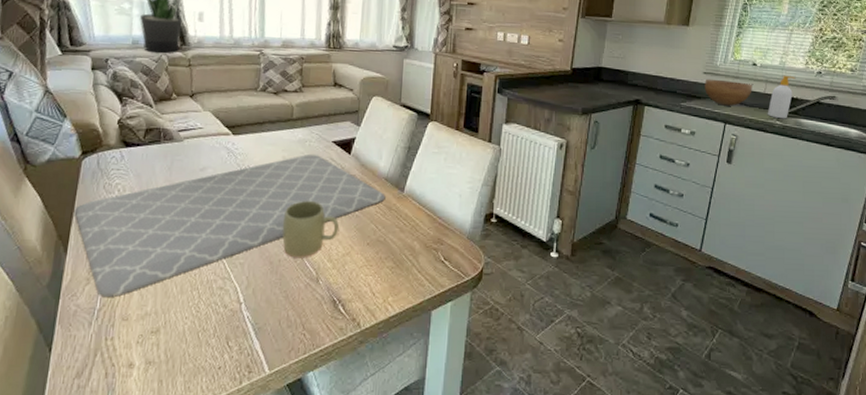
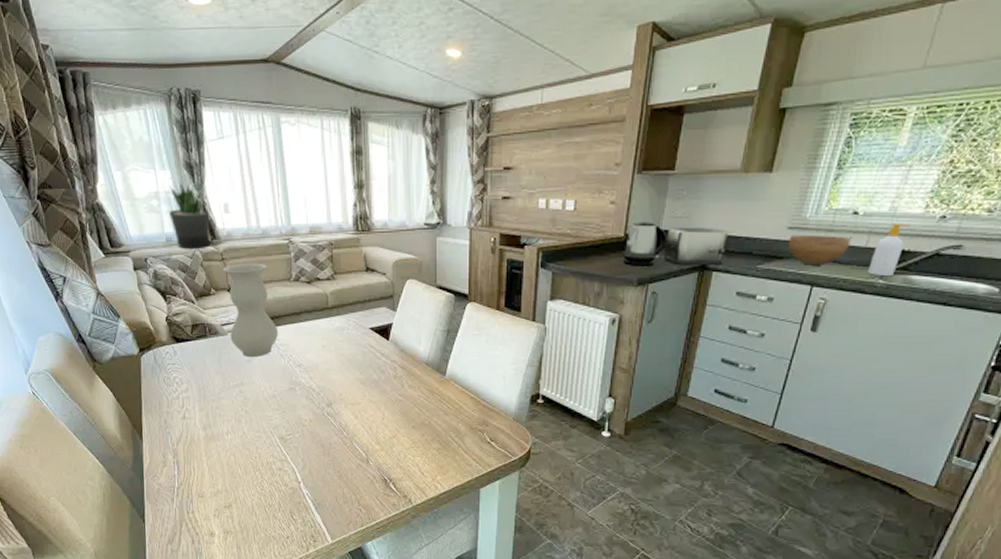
placemat: present [74,154,386,297] -> none [142,341,427,477]
vase: none [185,70,239,166] -> present [222,263,279,358]
mug: present [282,201,339,258] -> none [329,388,383,441]
kettle: none [569,58,606,98] -> present [623,221,667,266]
toaster: none [604,65,656,101] -> present [664,226,728,266]

